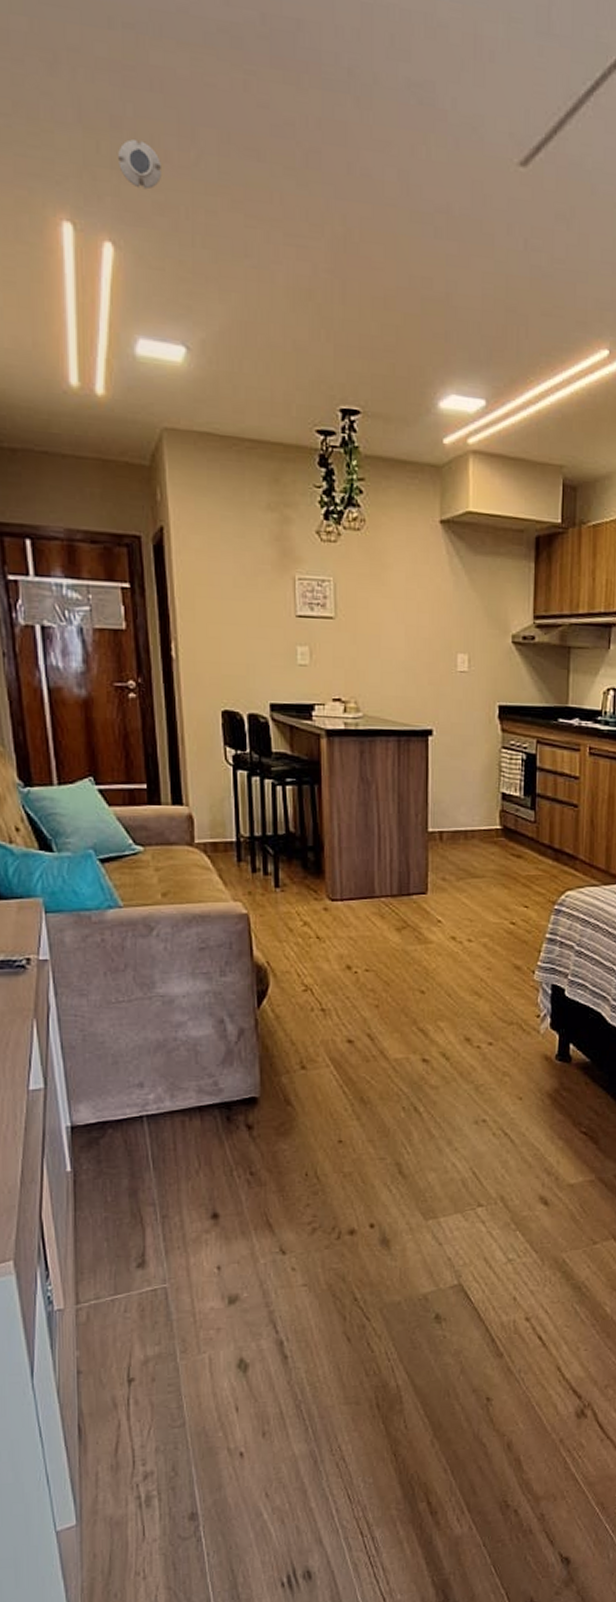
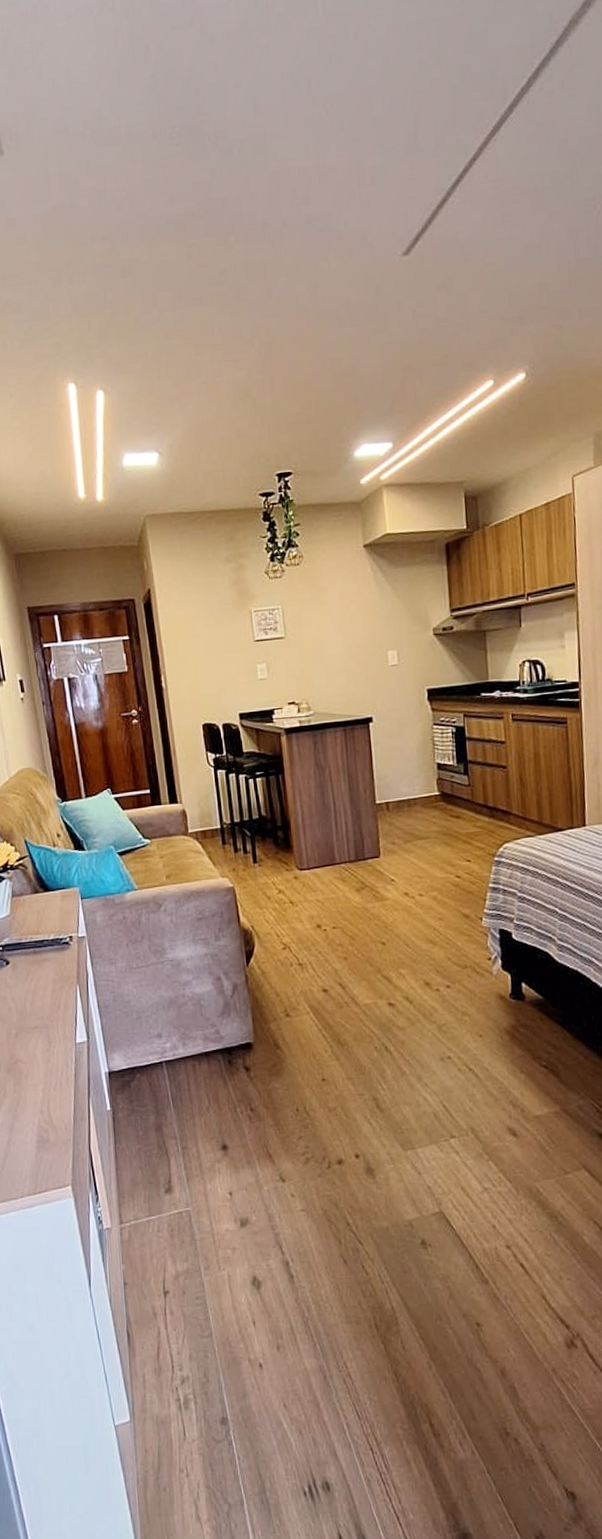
smoke detector: present [118,139,163,190] -> none [103,314,135,348]

